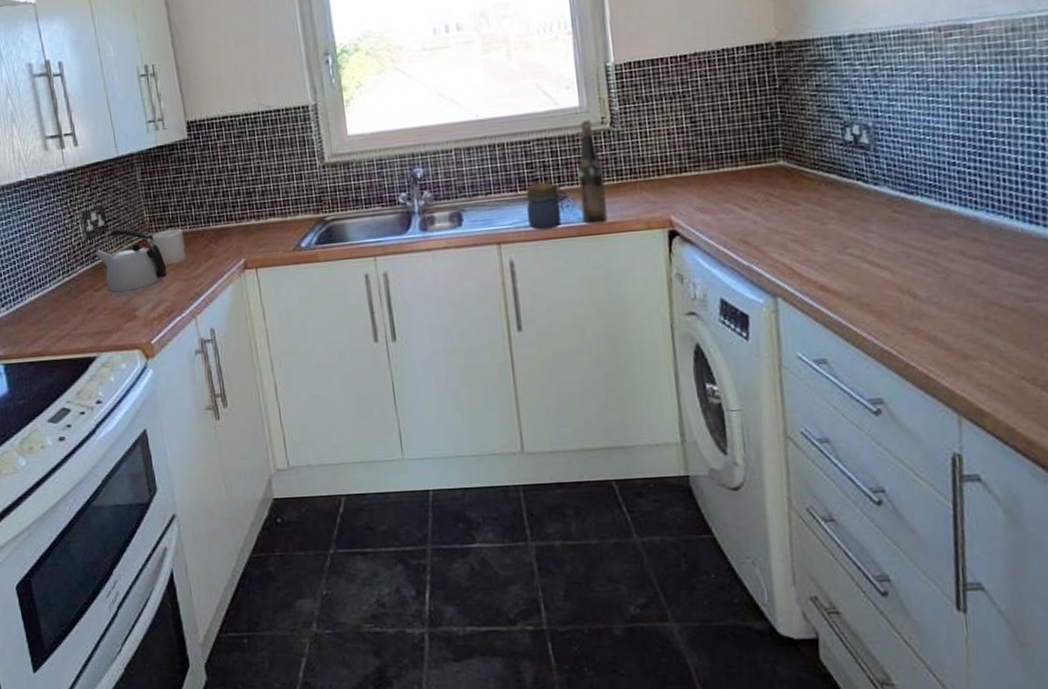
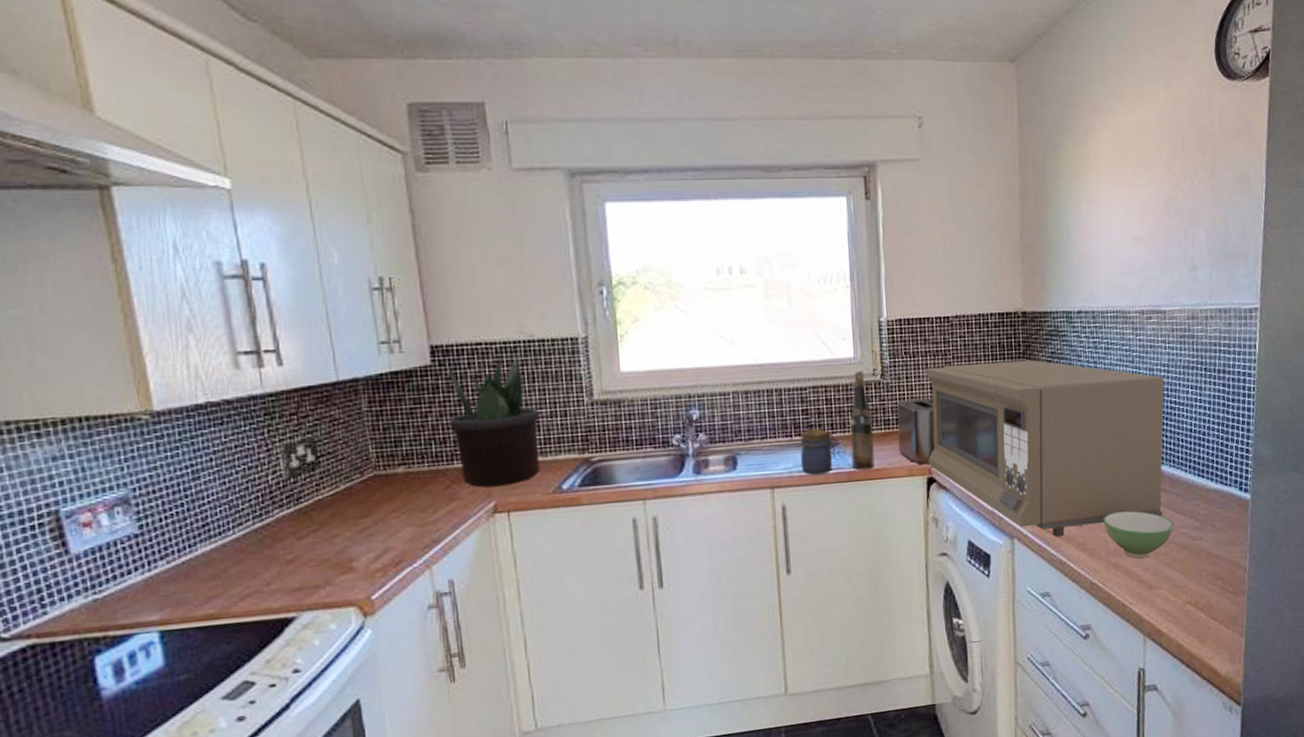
kettle: present [94,228,168,297] -> none [300,464,397,546]
mug: present [152,228,187,266] -> none [379,466,423,510]
planter: none [197,126,282,247] -> present [443,356,541,488]
toaster: none [630,145,677,219] -> present [896,398,936,466]
microwave: none [661,95,980,297] -> present [926,360,1164,538]
bowl: none [893,265,997,323] -> present [1102,510,1175,559]

